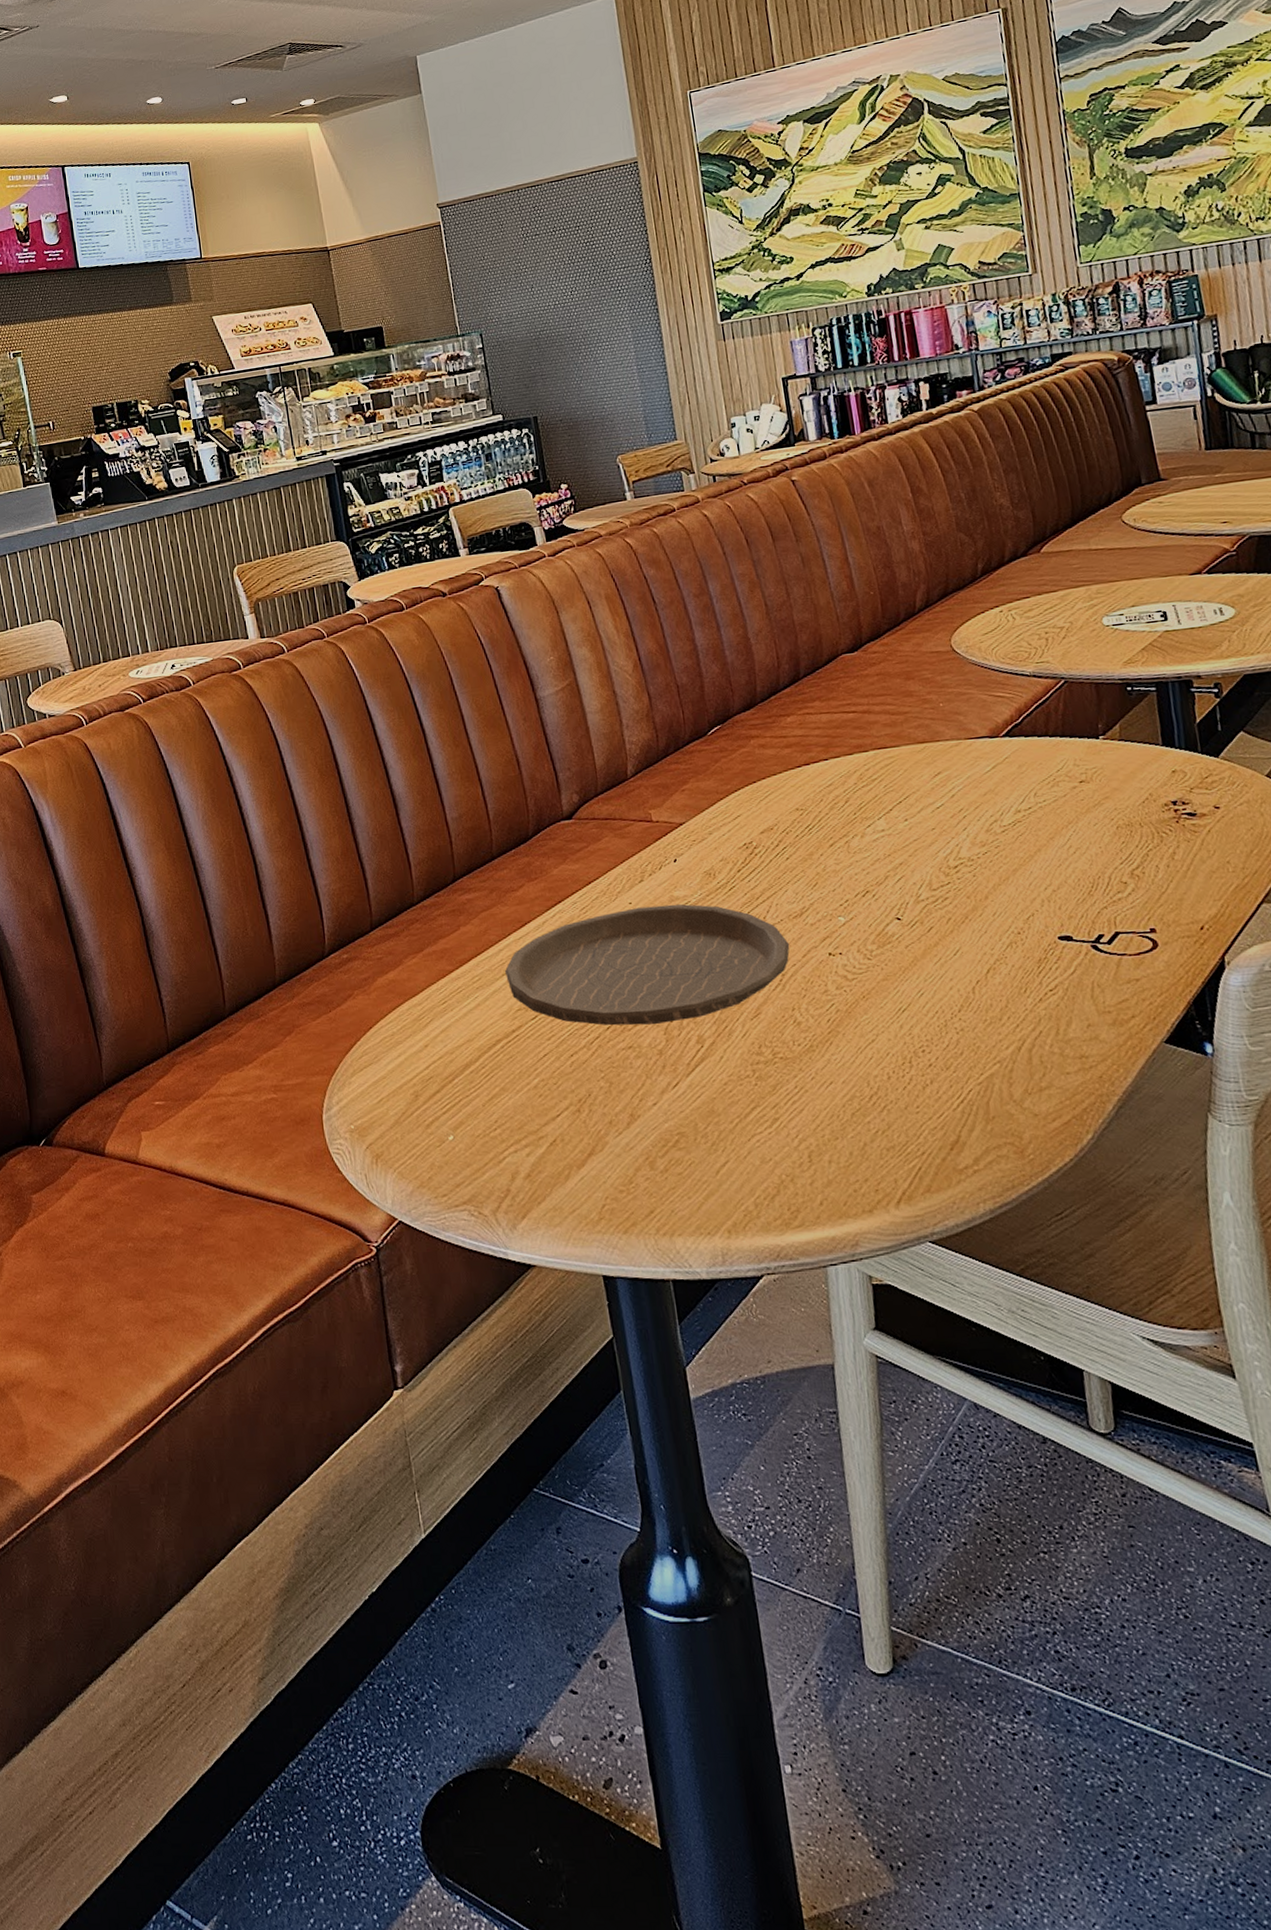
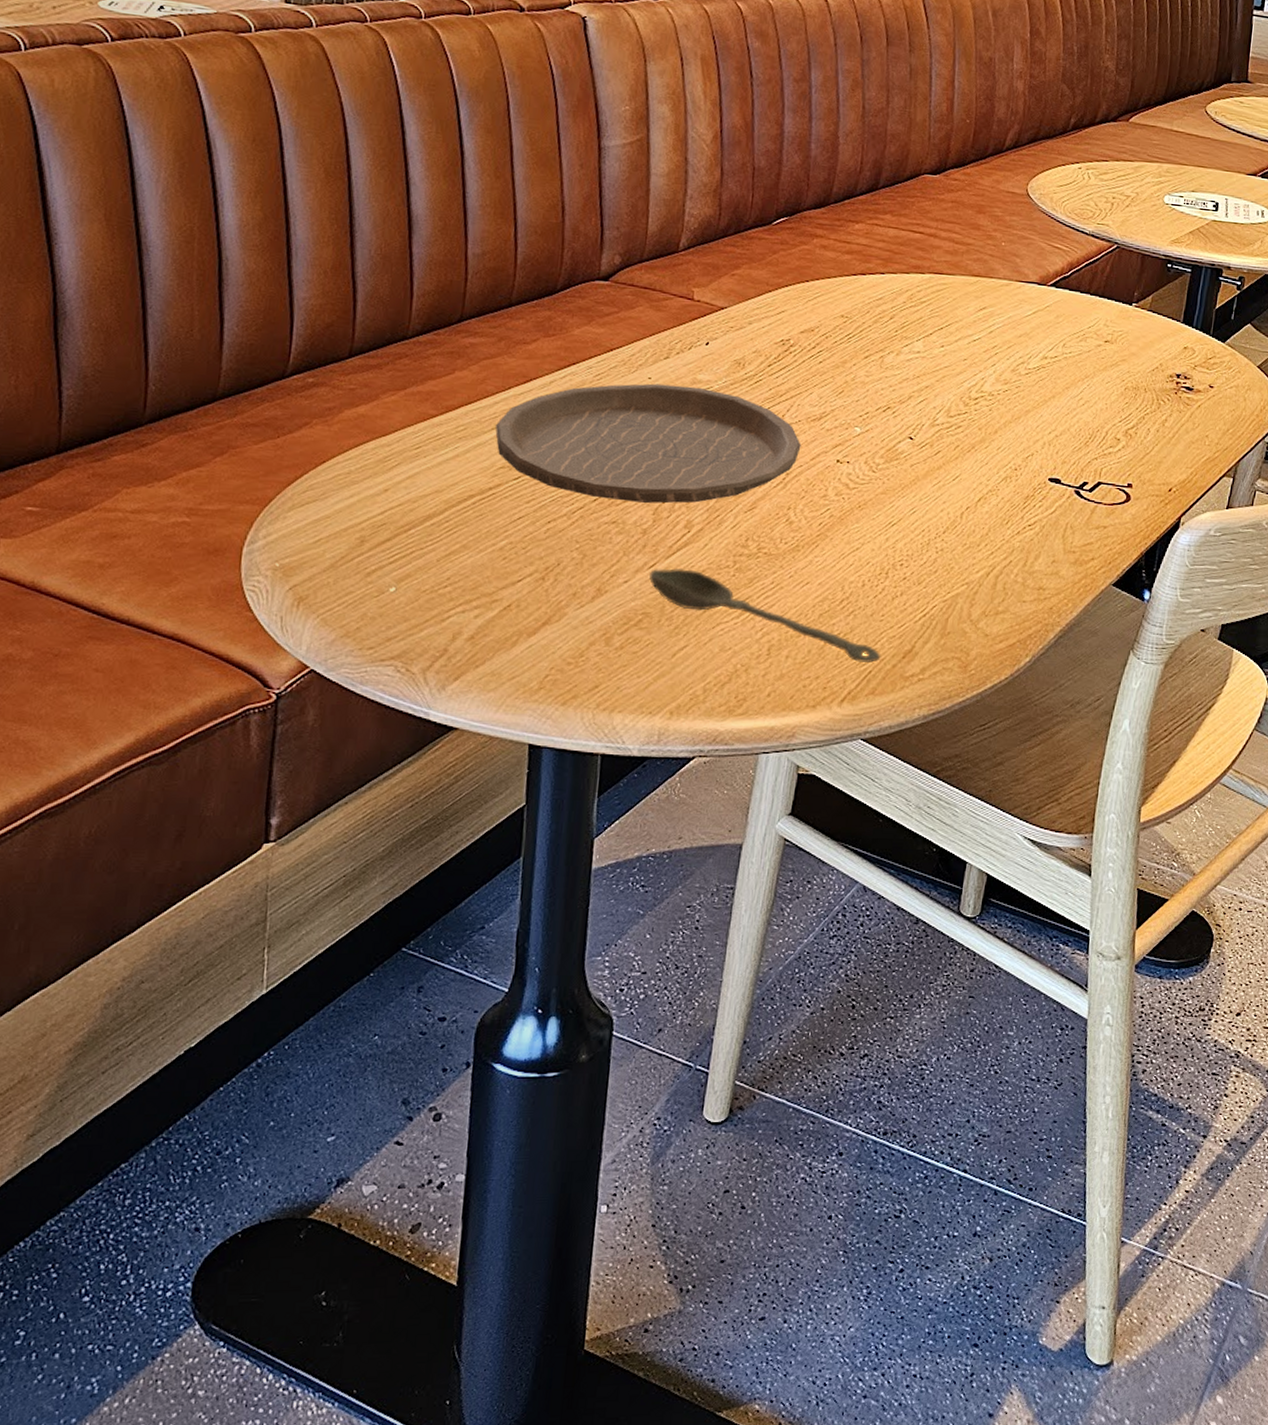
spoon: none [675,1084,928,1159] -> present [649,568,881,663]

